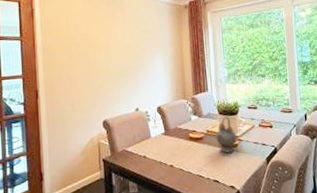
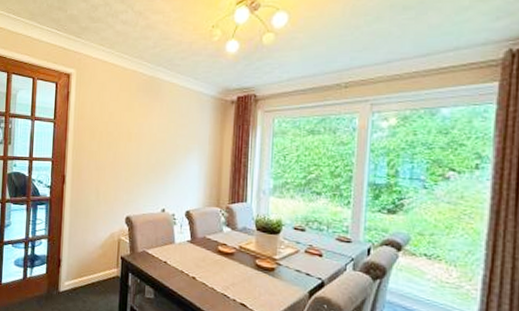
teapot: present [215,116,237,153] -> none [248,234,275,277]

